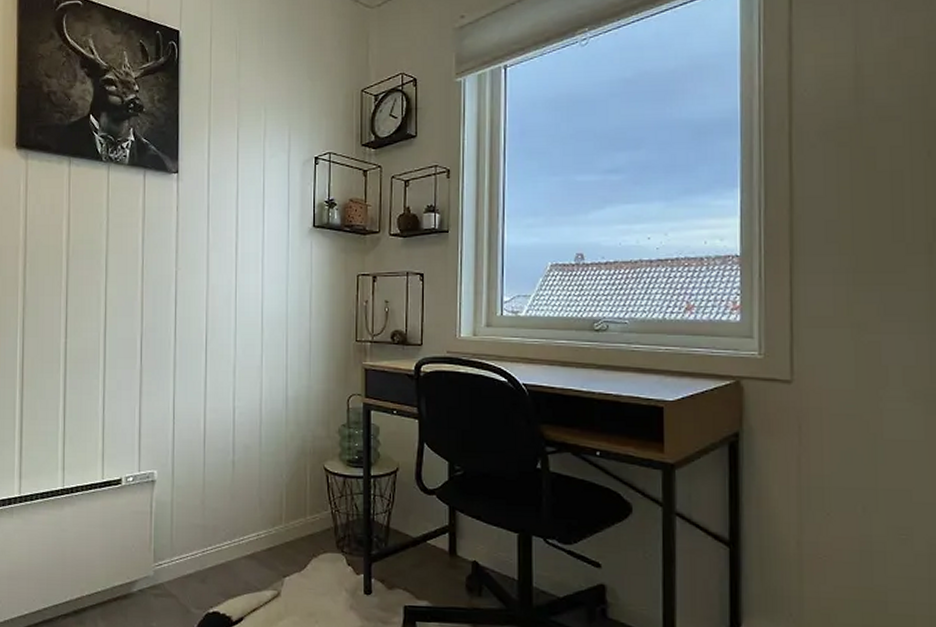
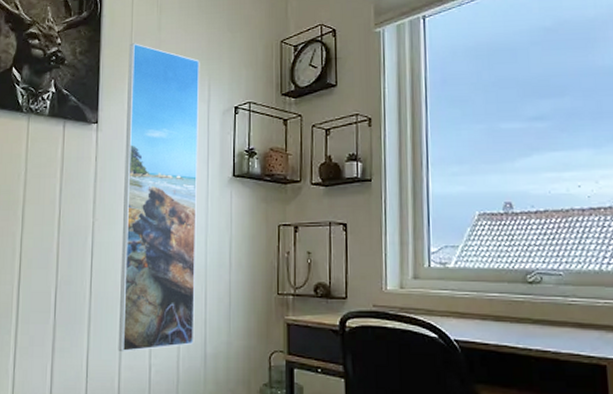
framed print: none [203,90,280,396] -> present [118,43,200,353]

